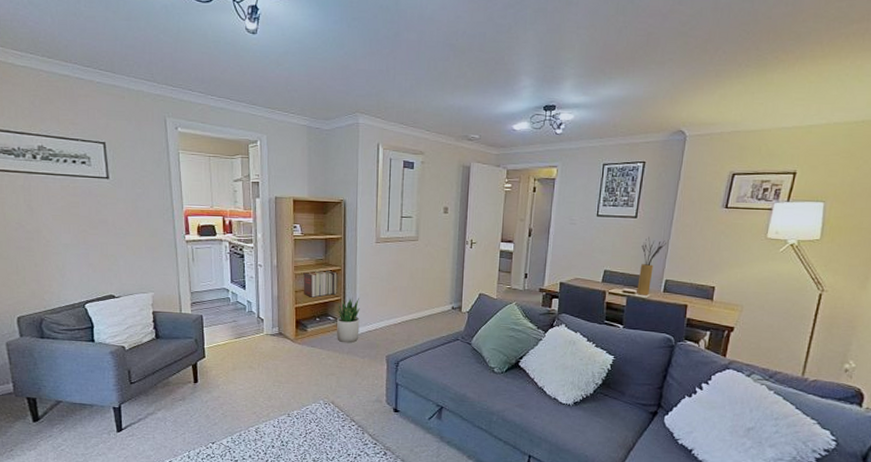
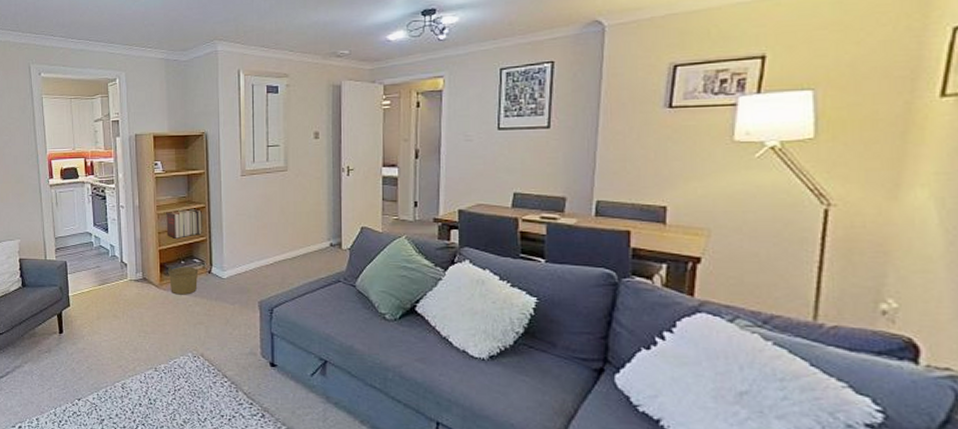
basket: none [303,323,333,349] -> present [168,267,199,295]
planter: present [336,297,360,343] -> none [202,236,228,288]
vase: present [637,236,666,296] -> none [559,149,593,221]

